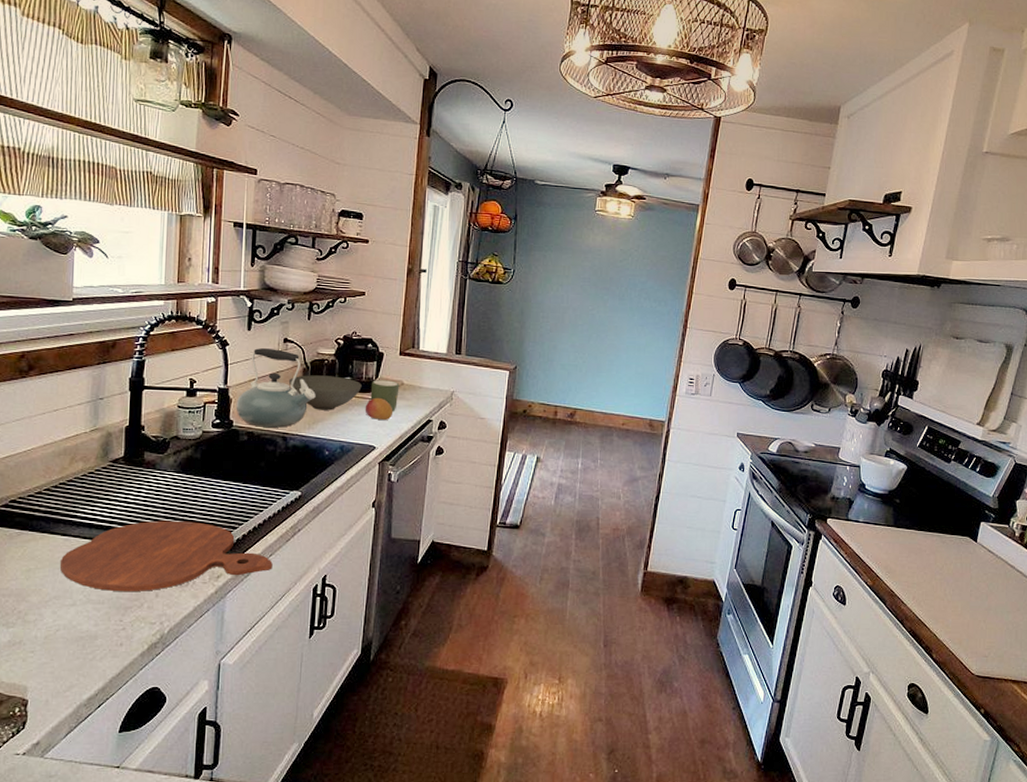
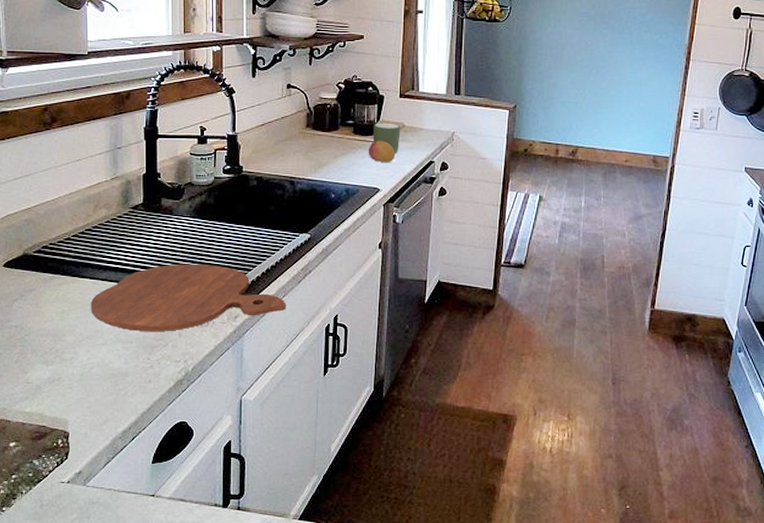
kettle: present [236,348,316,428] -> none [244,95,320,172]
bowl: present [288,375,362,411] -> none [293,120,364,154]

